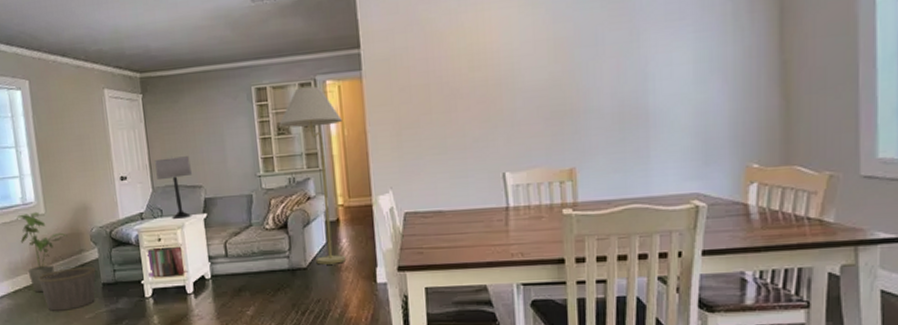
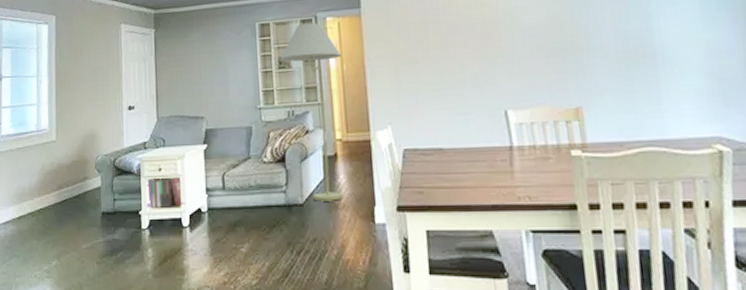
house plant: present [15,211,68,293] -> none [29,138,74,220]
basket: present [38,266,96,311] -> none [43,195,97,239]
table lamp: present [155,156,193,219] -> none [162,88,196,149]

